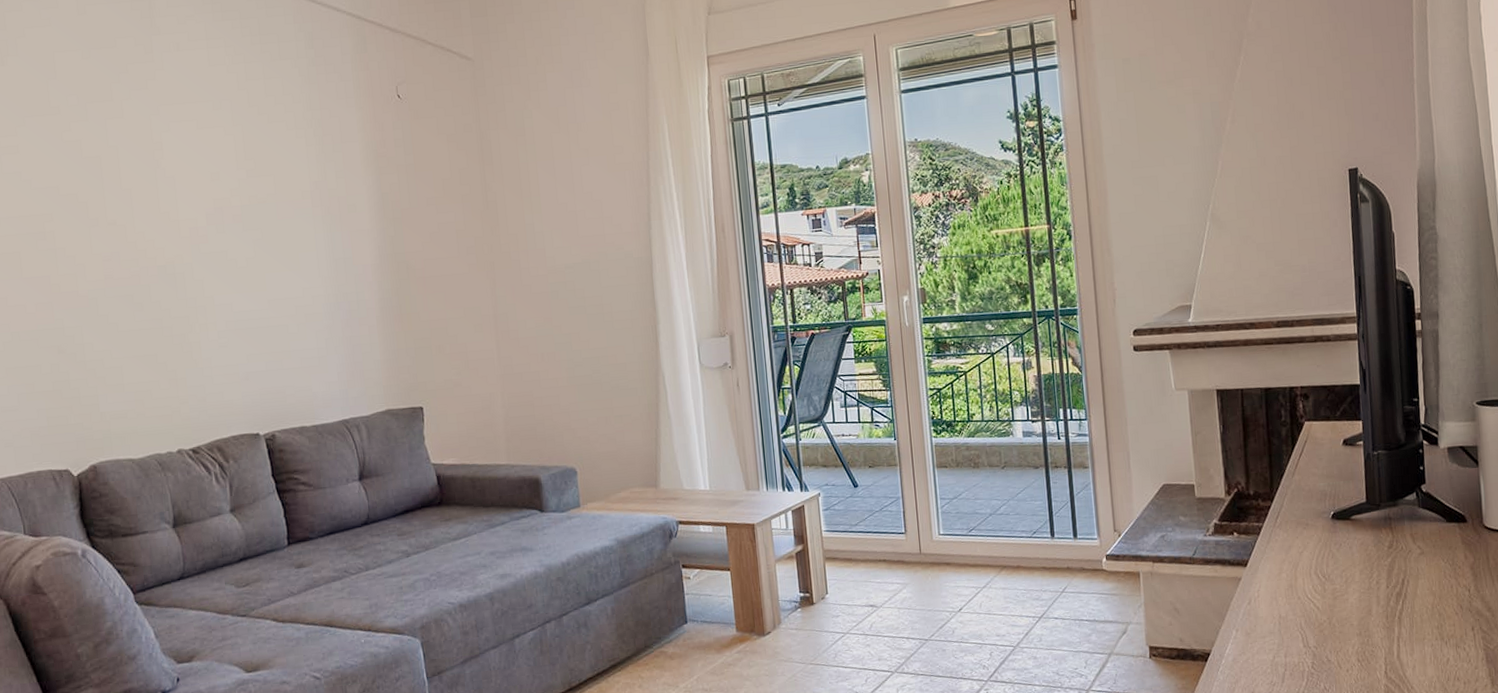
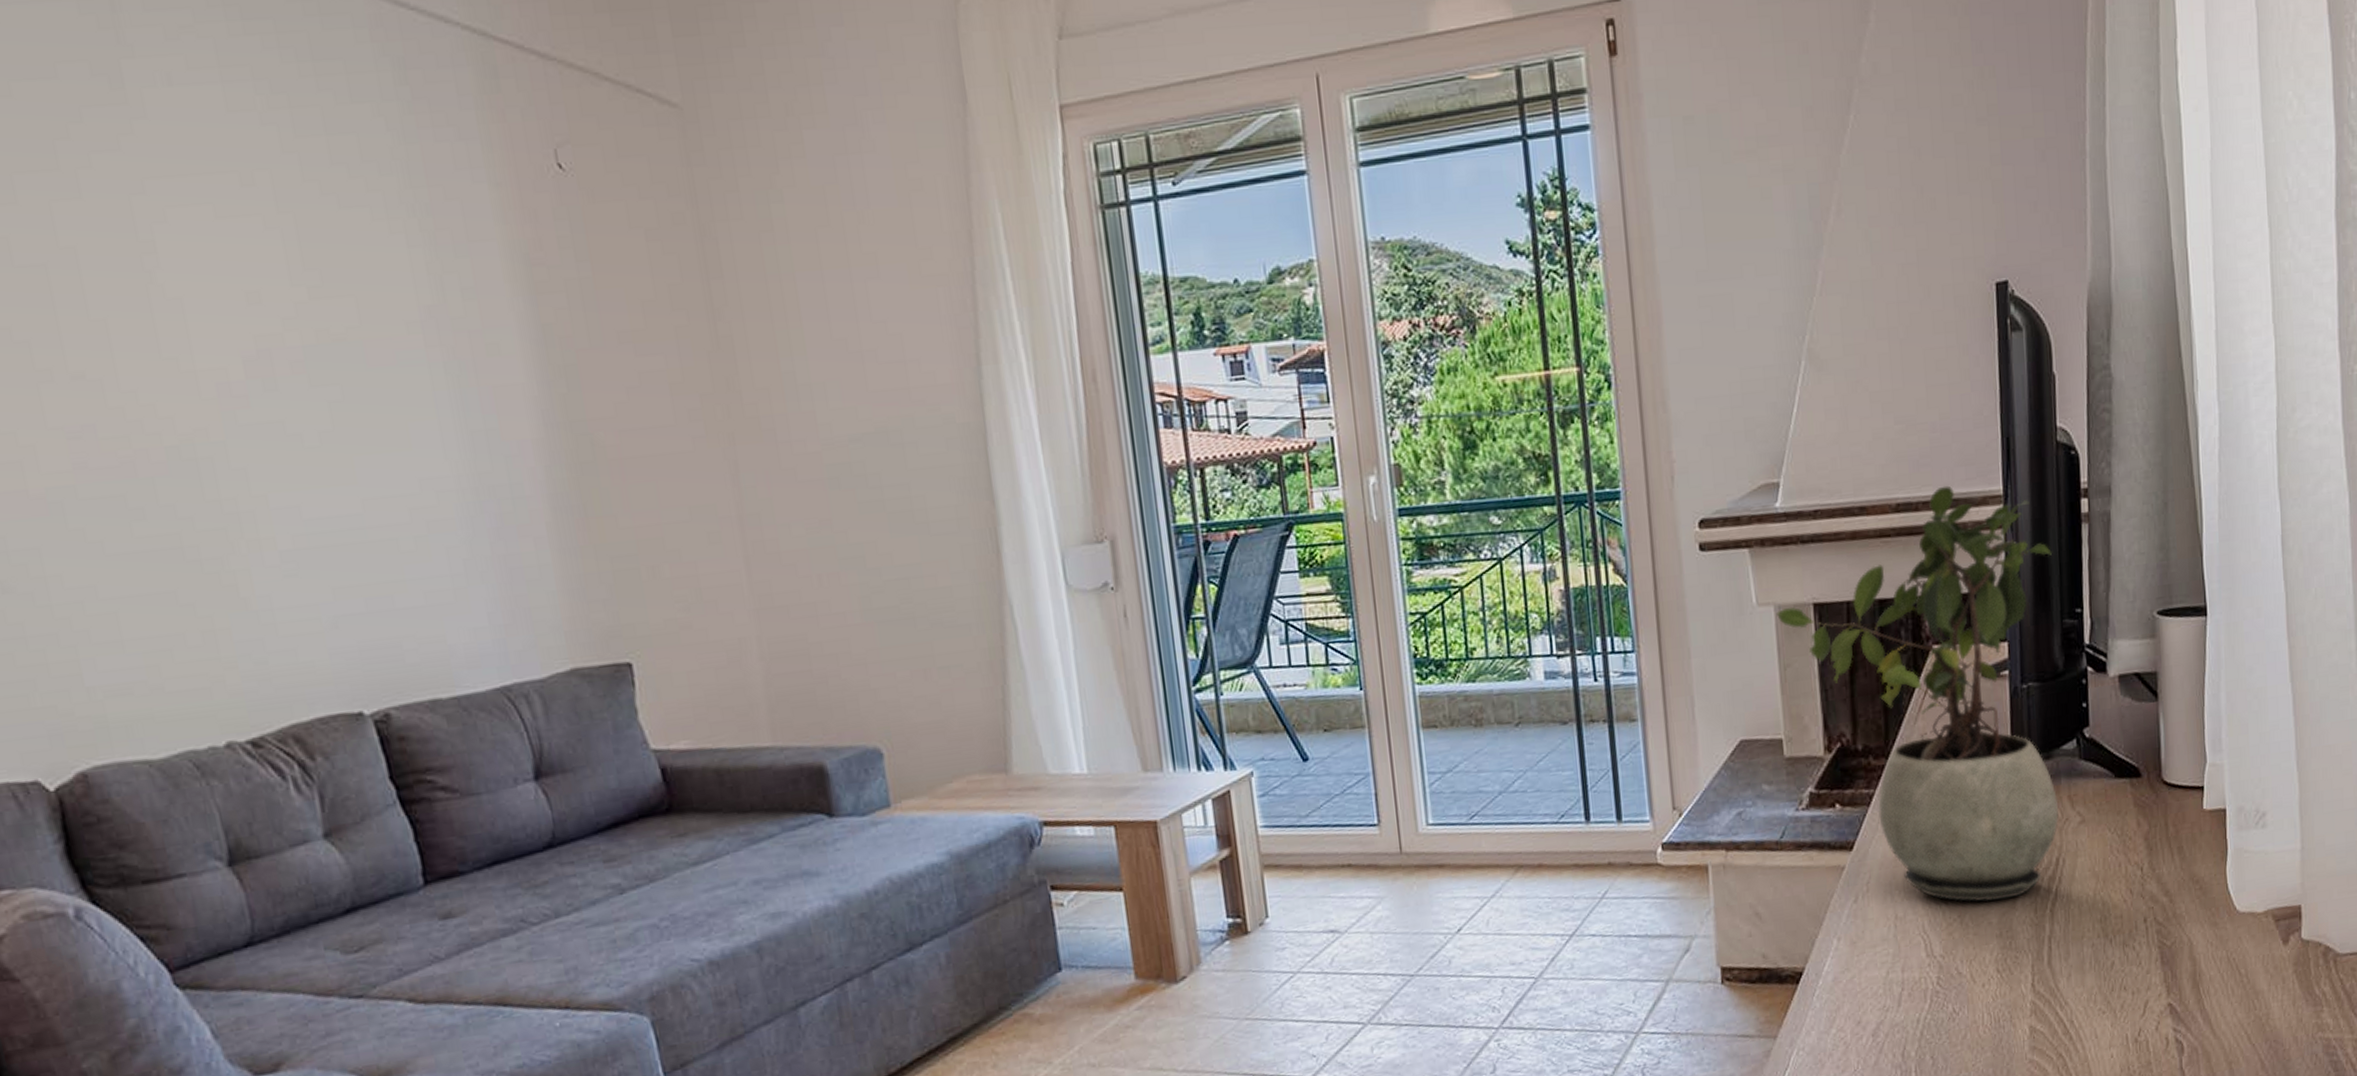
potted plant: none [1190,309,1403,609] -> present [1777,485,2059,902]

